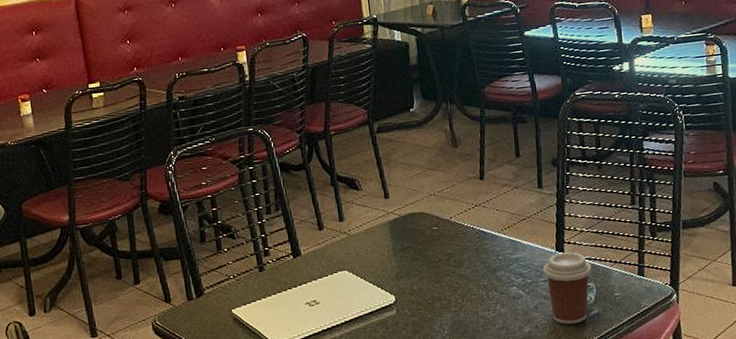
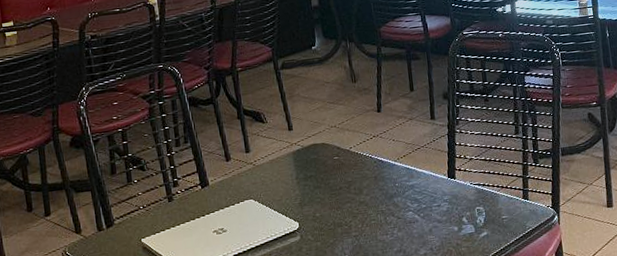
coffee cup: present [543,252,593,325] -> none [436,178,482,247]

